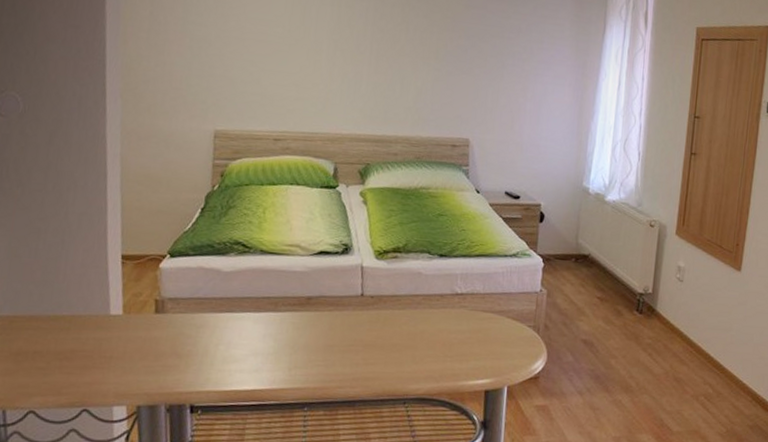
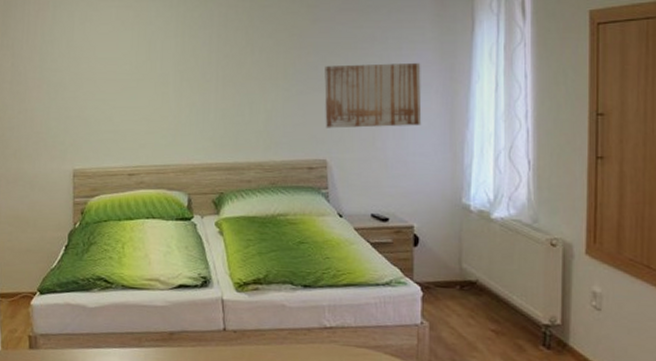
wall art: none [470,50,559,115] -> present [324,62,422,129]

